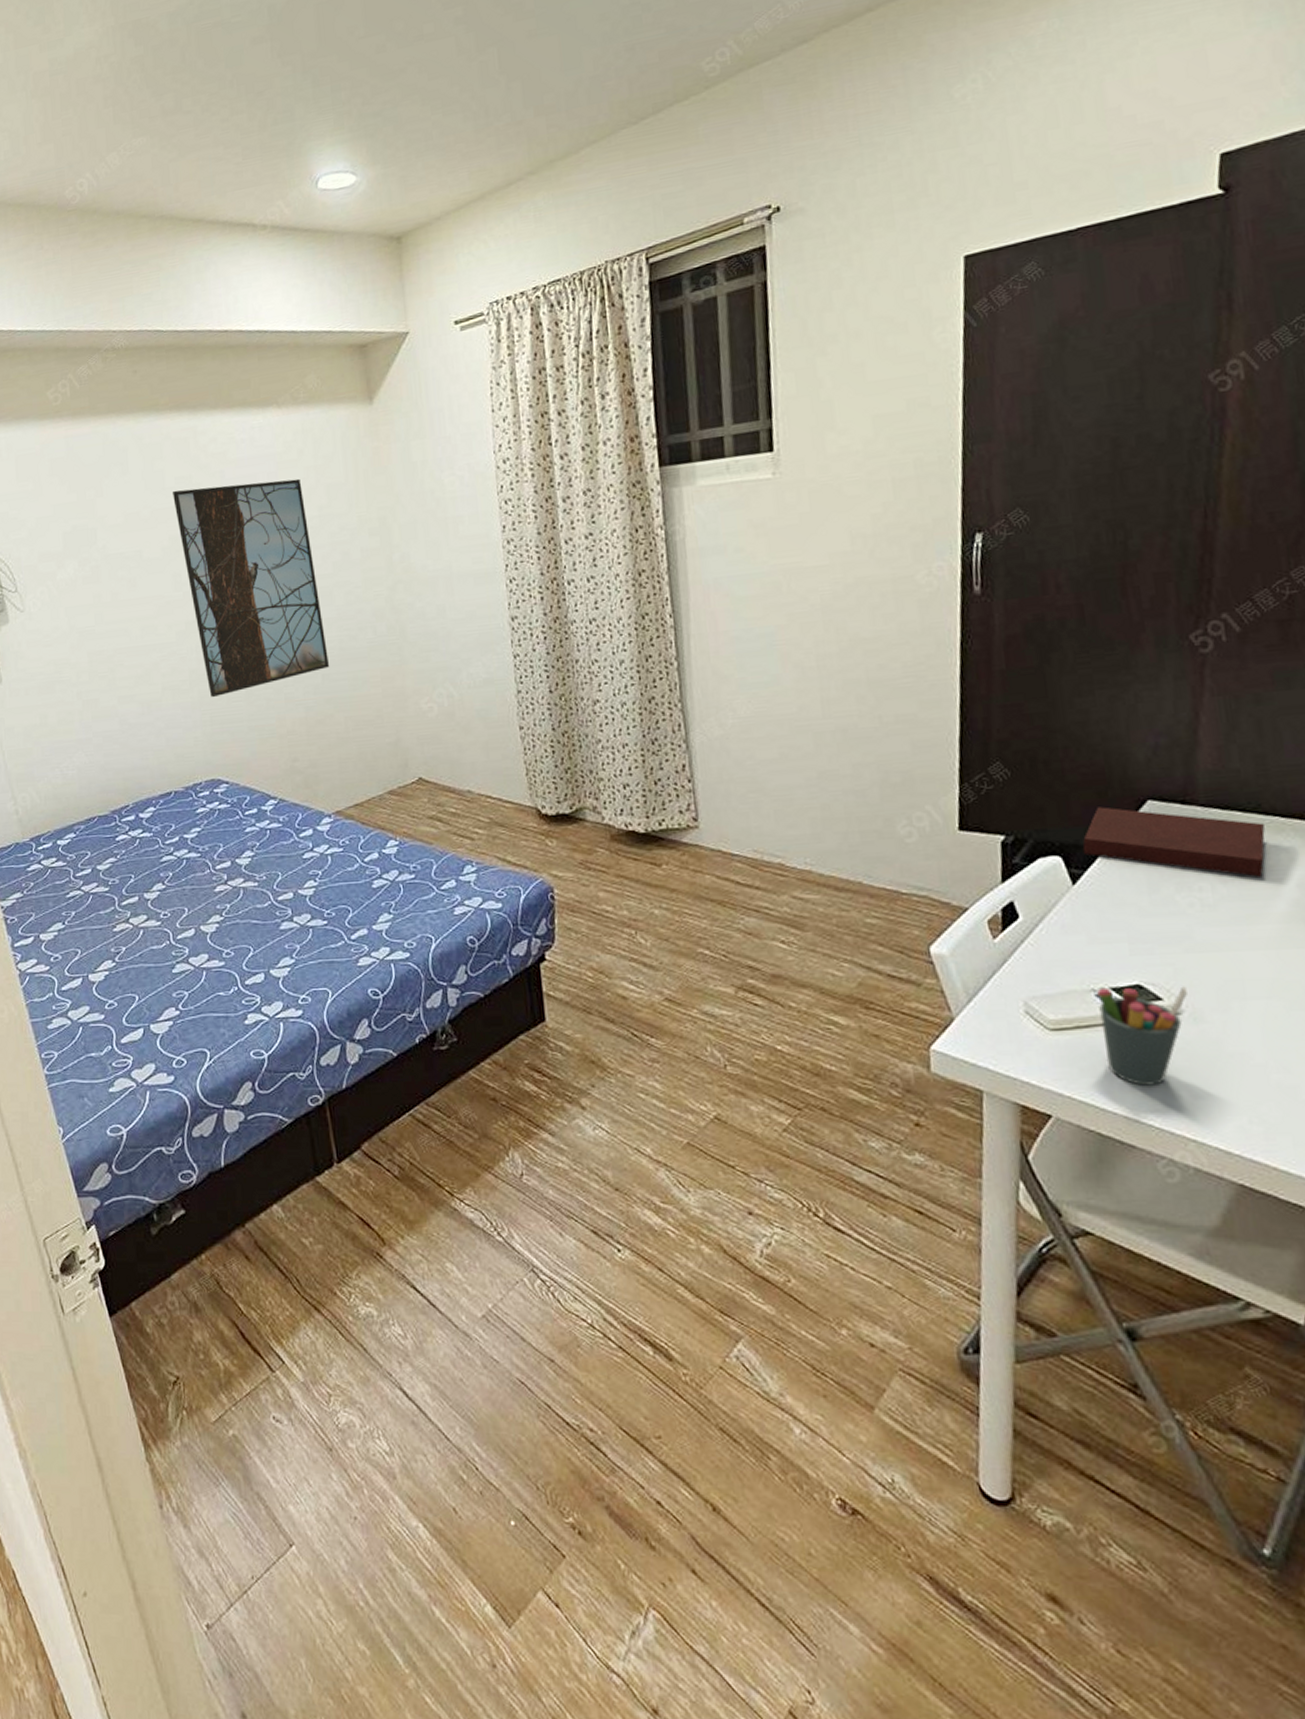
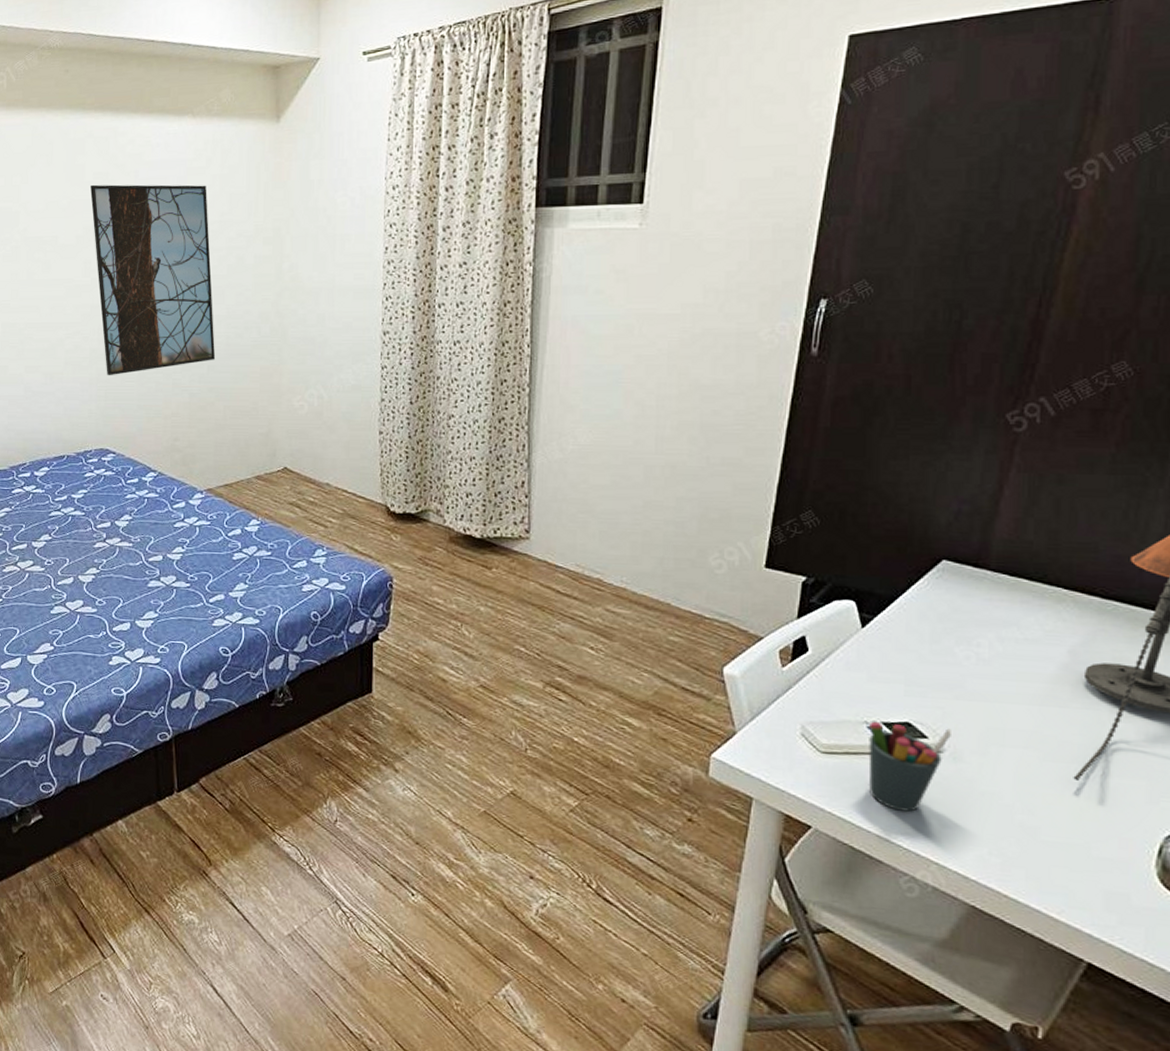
notebook: present [1082,807,1266,877] -> none [876,561,1048,640]

